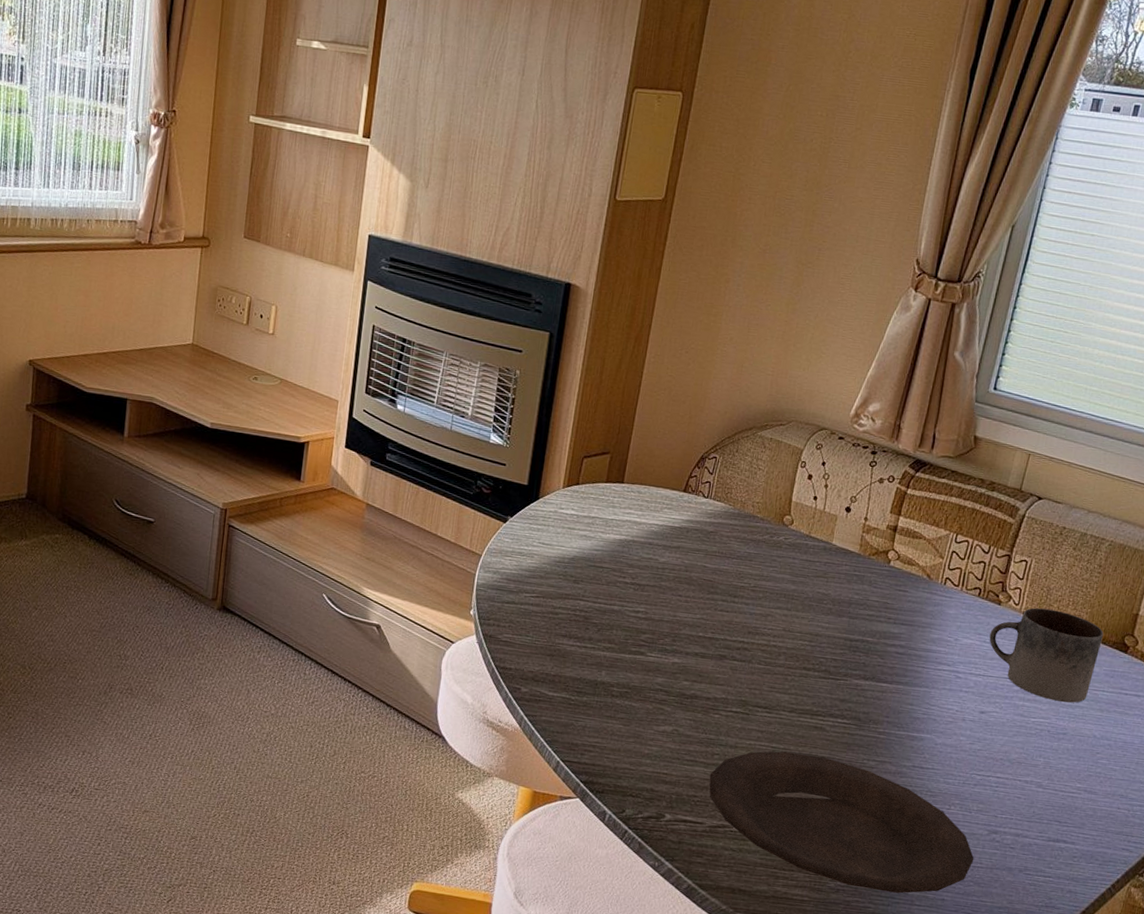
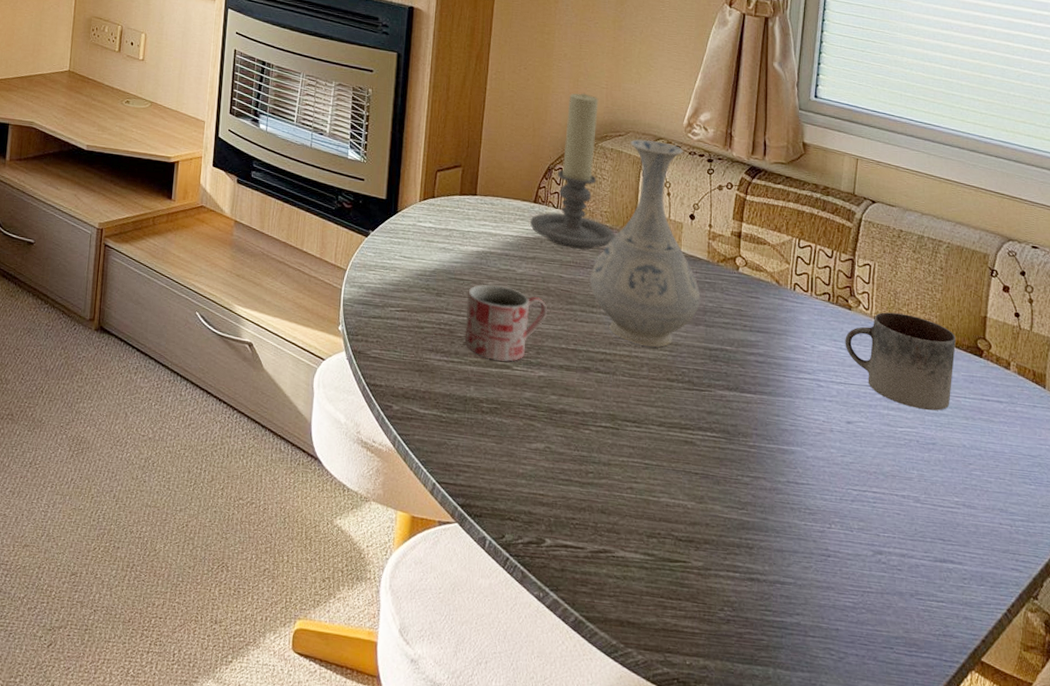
mug: none [600,572,688,648] -> present [464,283,548,362]
candle holder: none [677,379,765,541] -> present [530,92,615,251]
plate: present [709,751,974,894] -> none [586,468,863,623]
vase: none [734,429,848,638] -> present [589,139,701,348]

